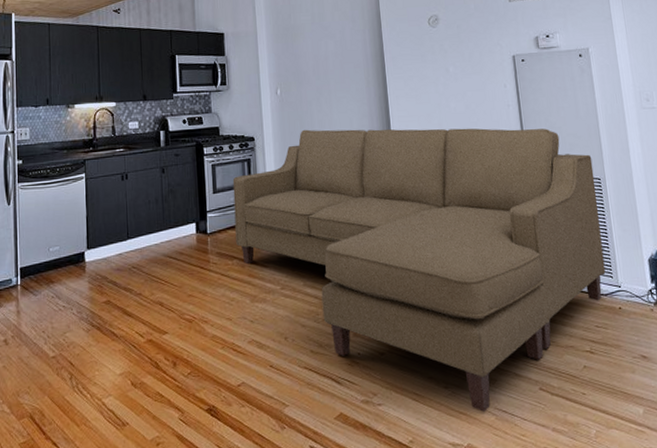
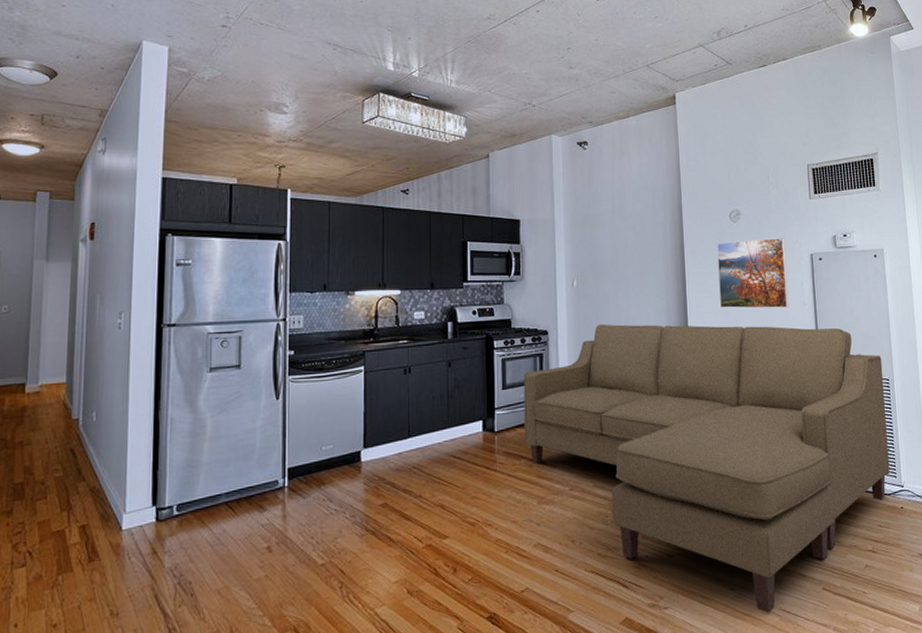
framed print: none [416,41,493,112] -> present [717,238,789,309]

